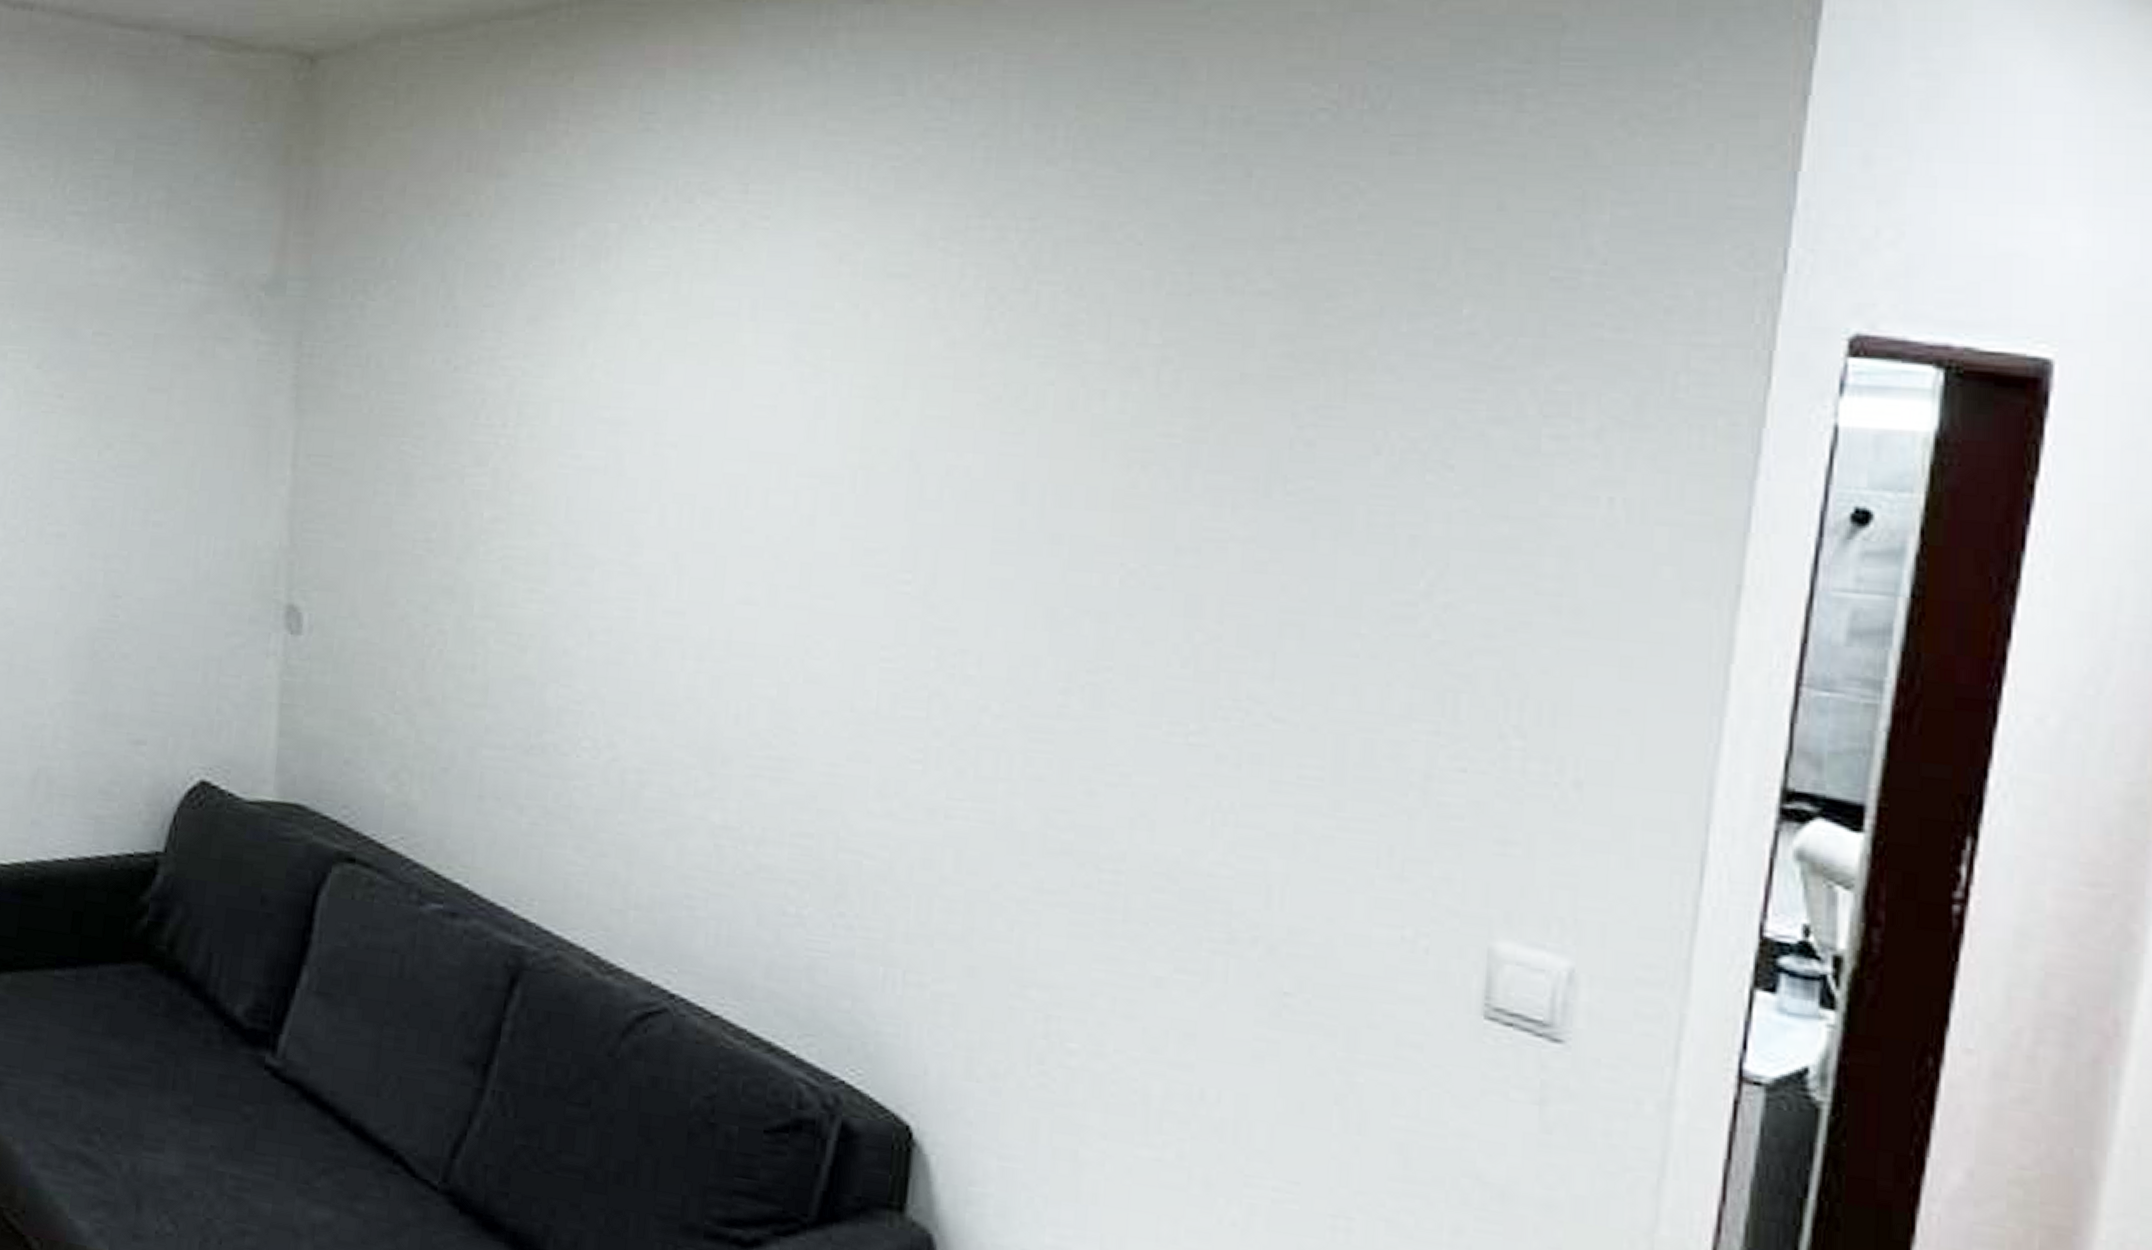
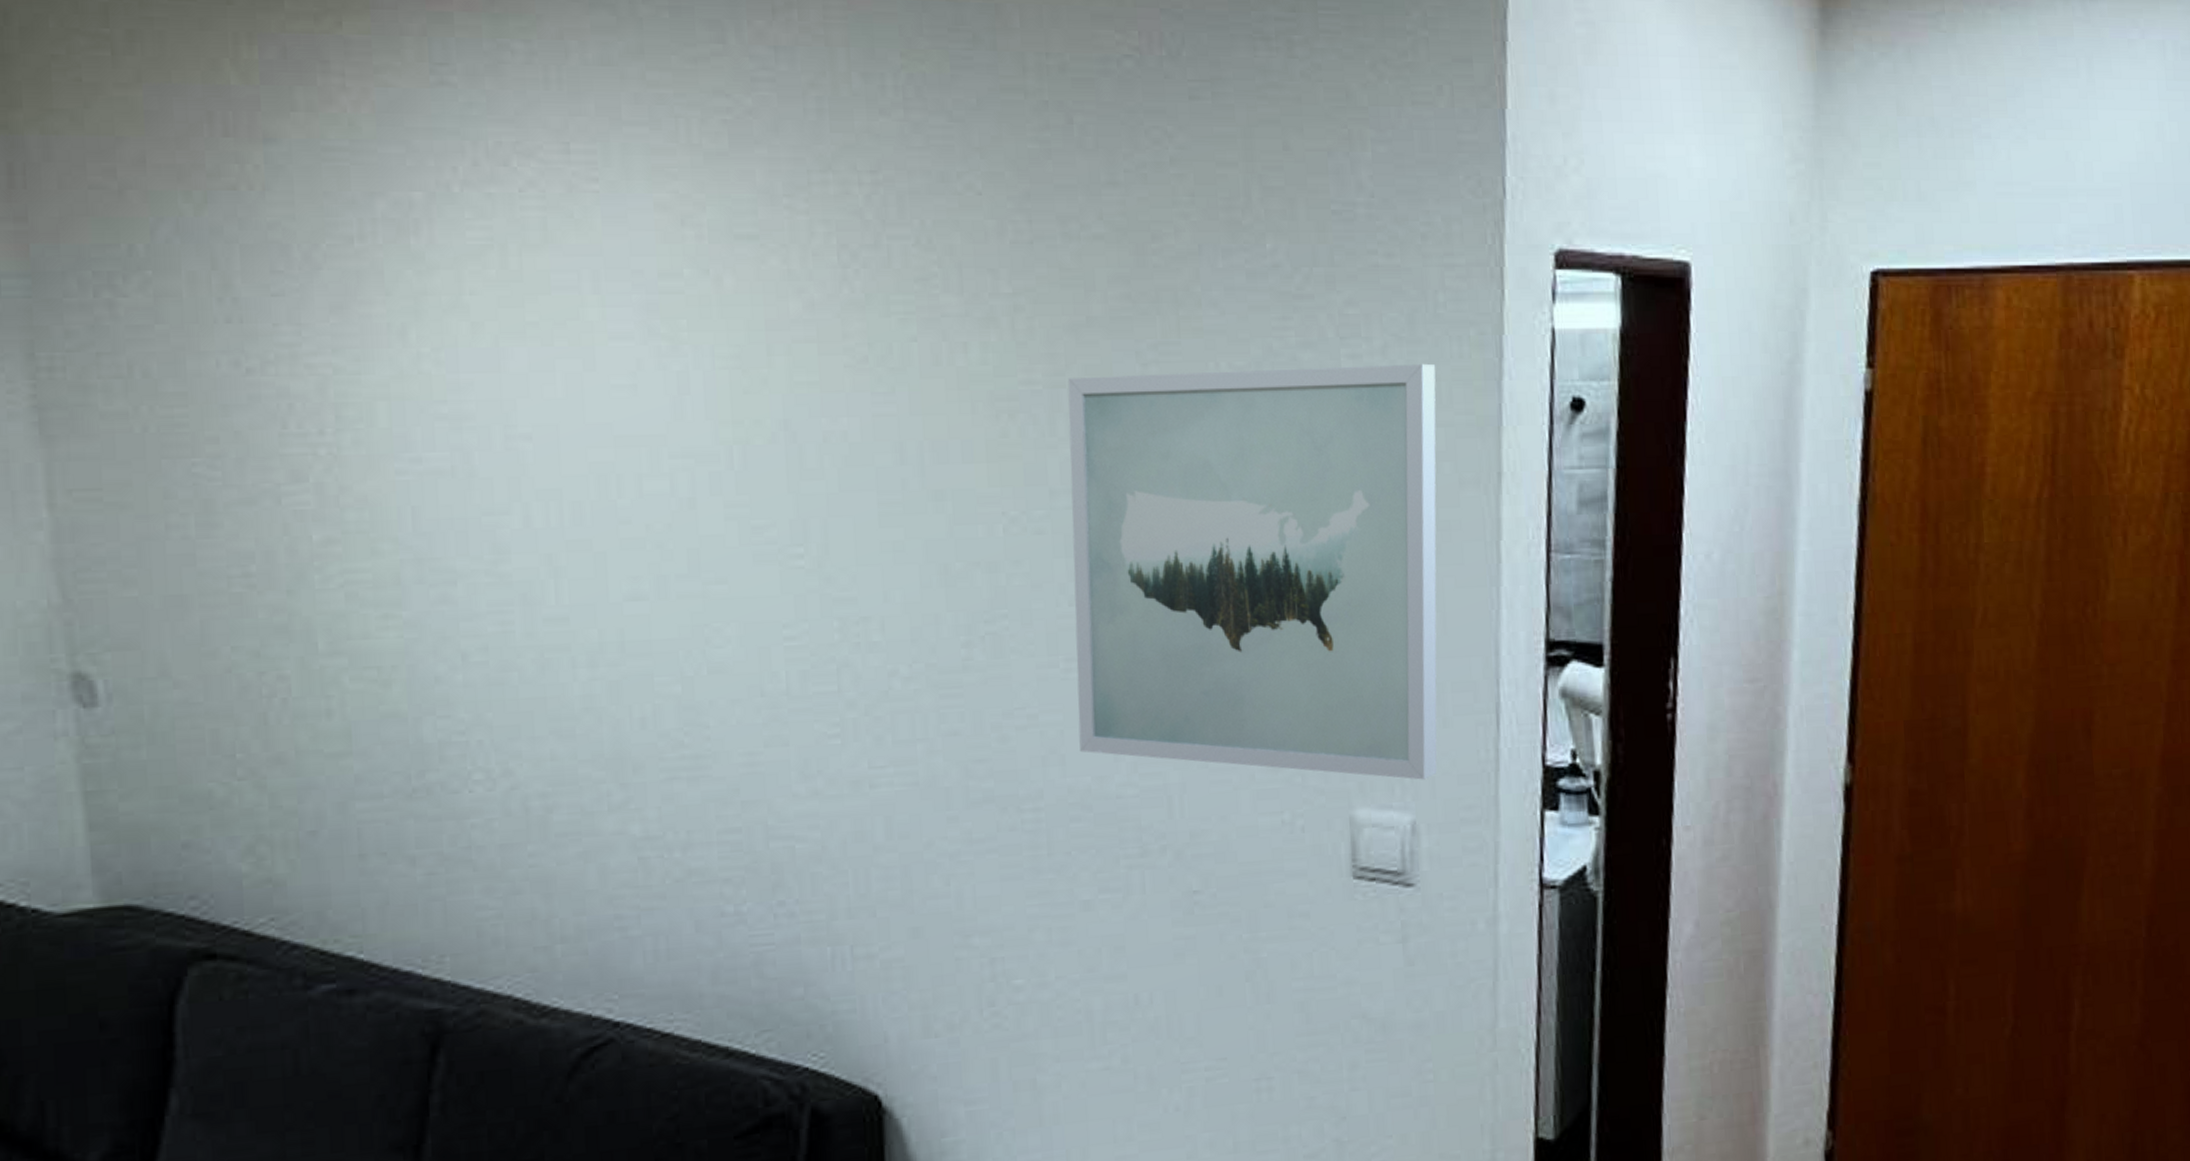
wall art: none [1173,434,1666,924] -> present [1067,363,1437,780]

